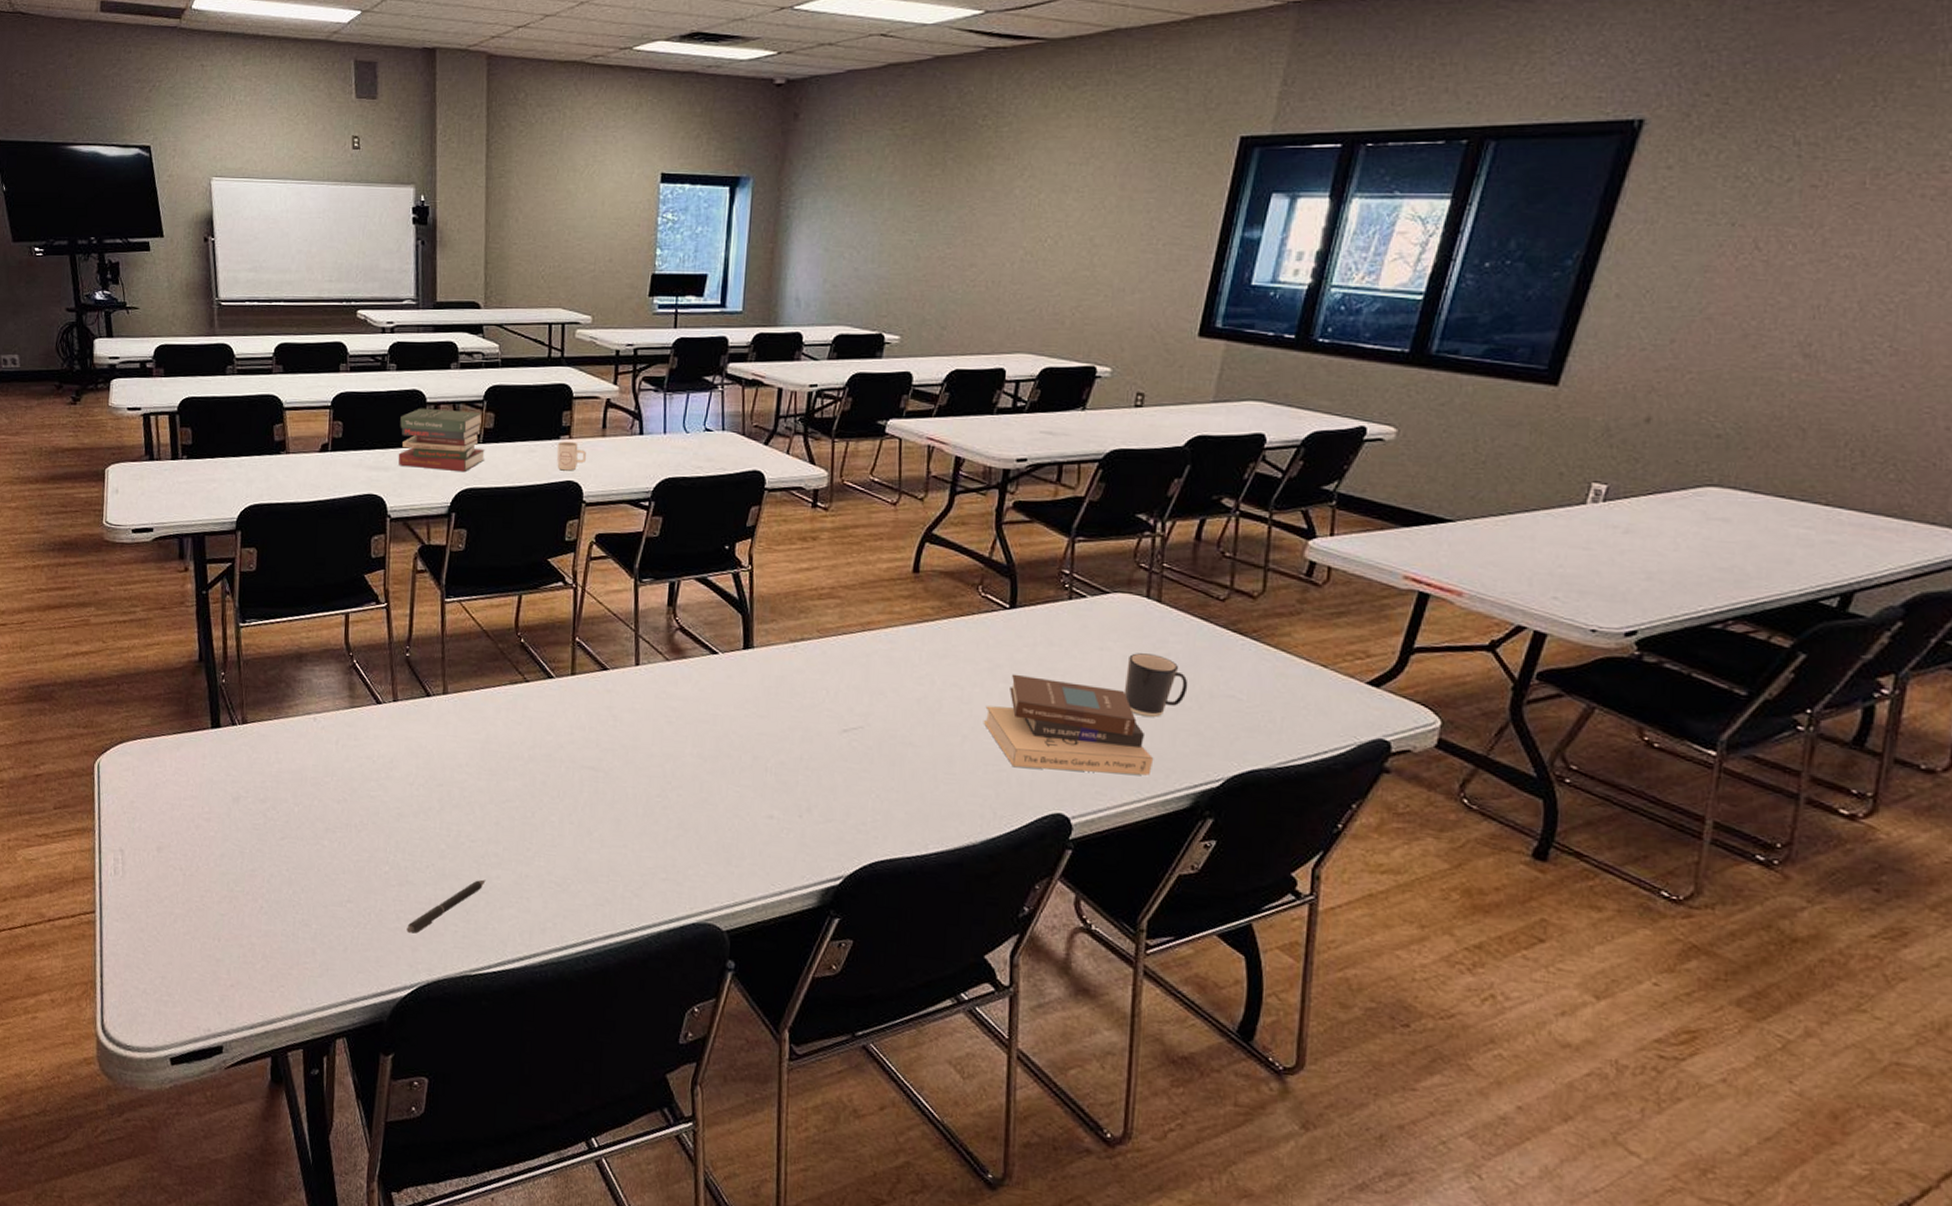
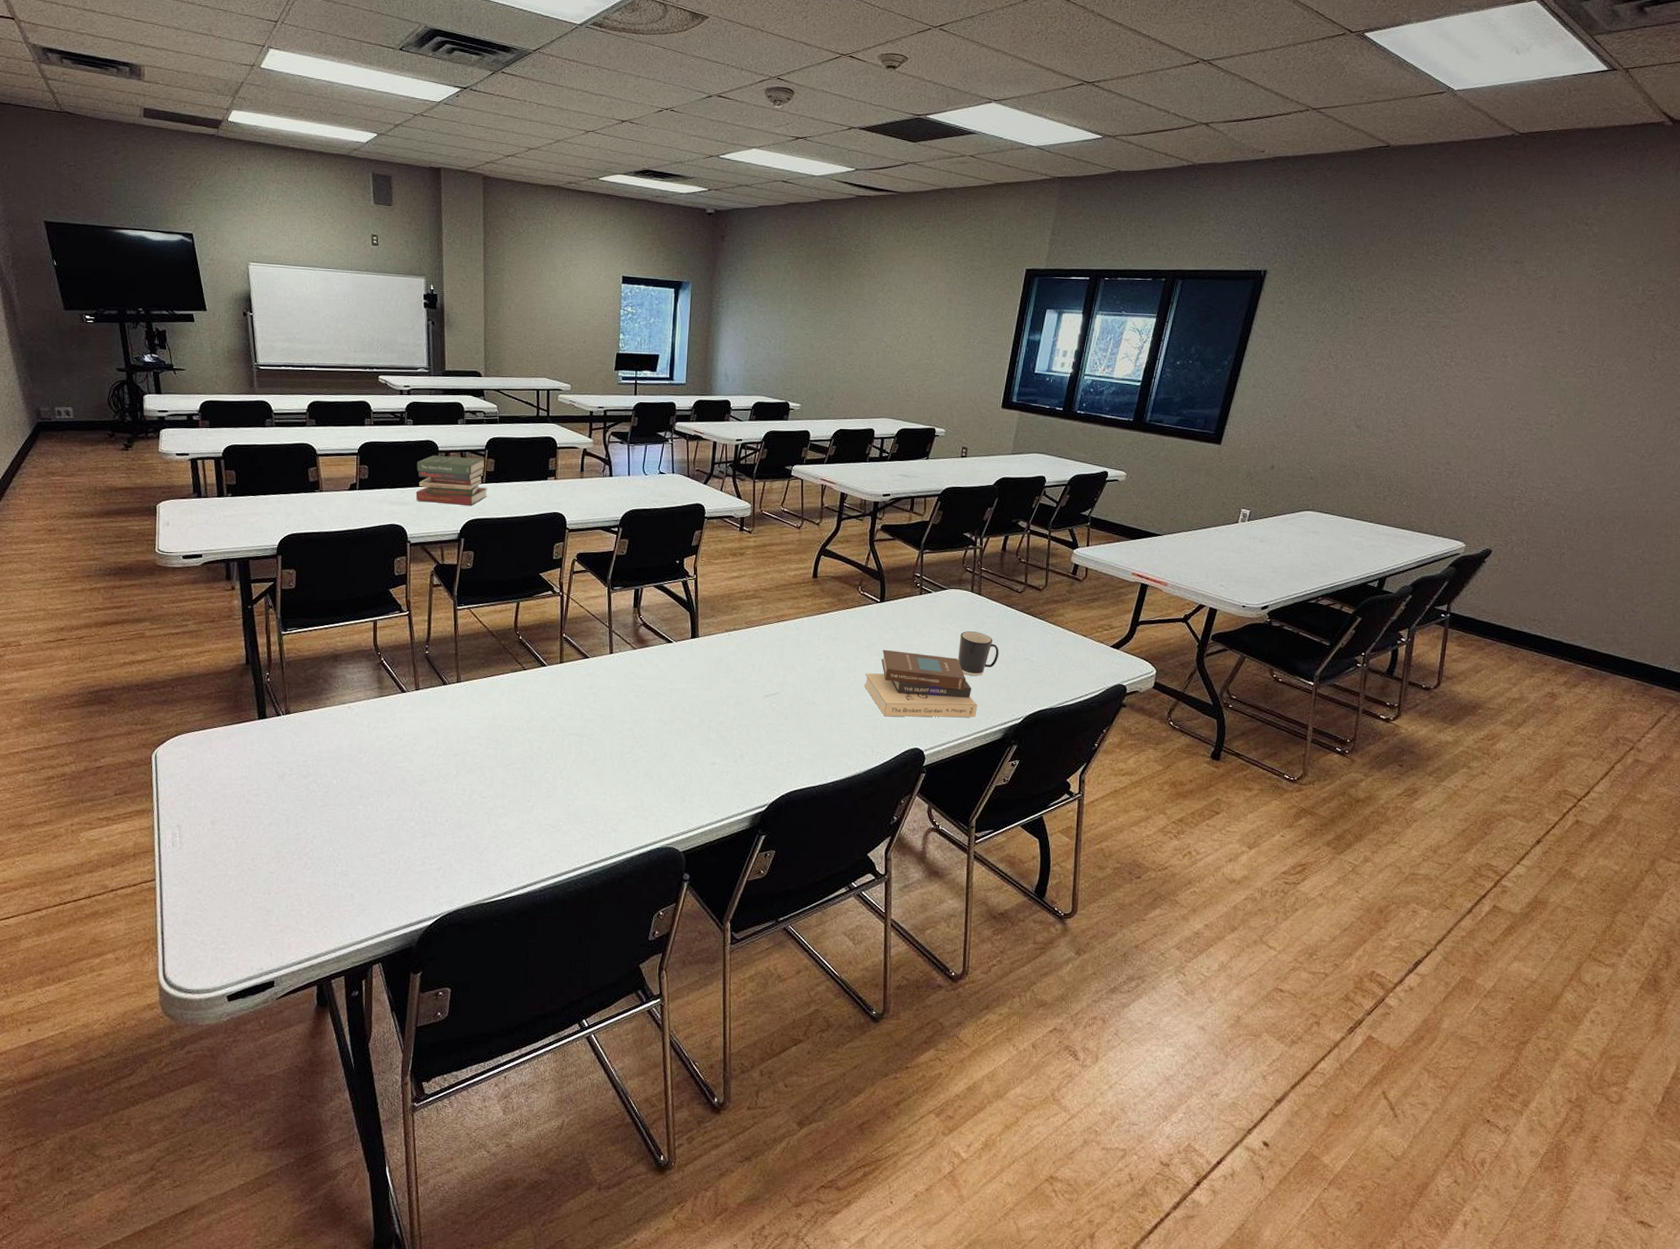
pen: present [406,879,486,934] -> none [430,827,495,874]
mug: present [556,441,587,471] -> none [545,481,569,505]

